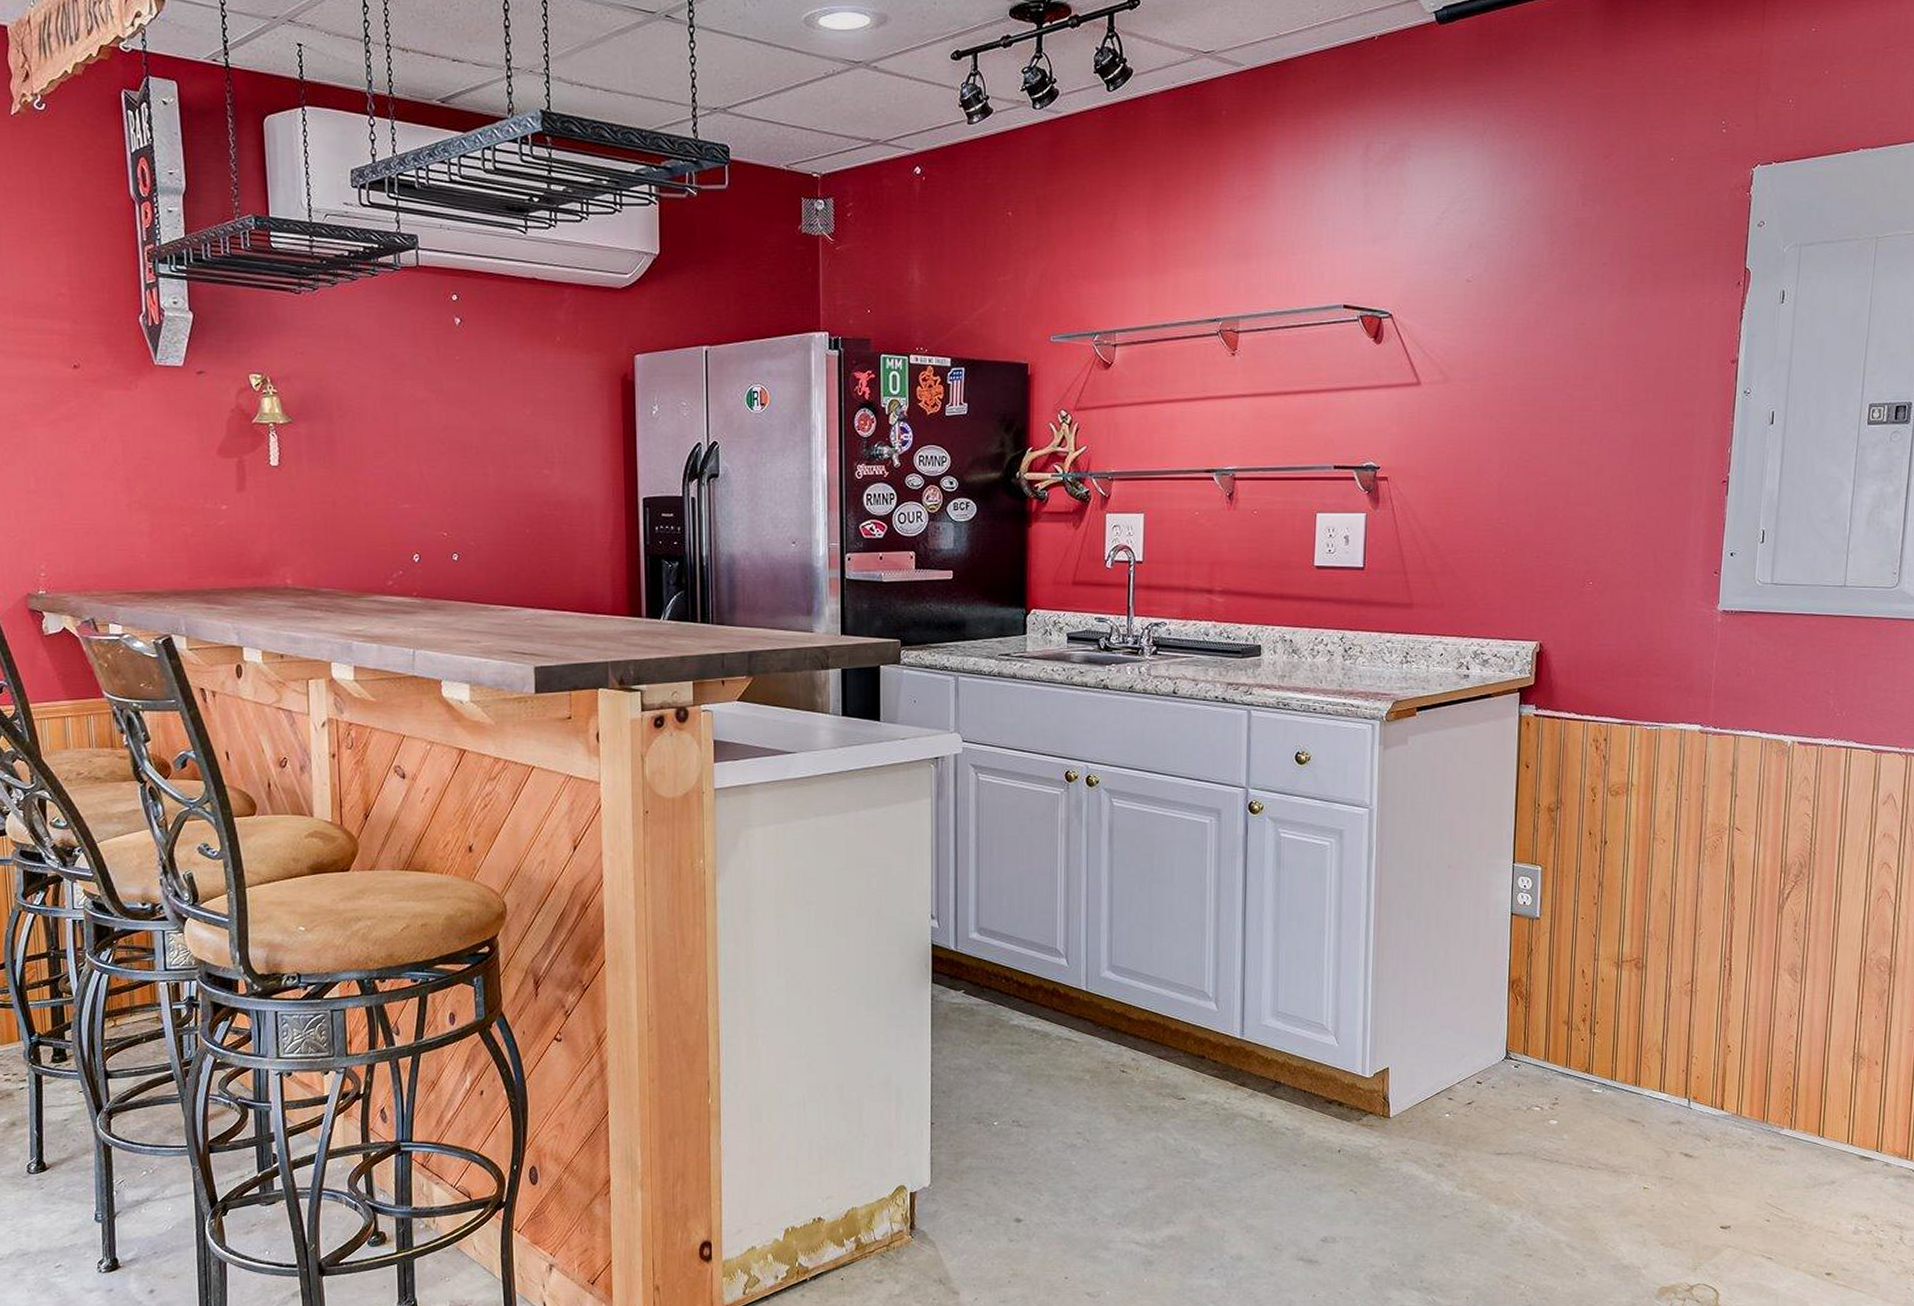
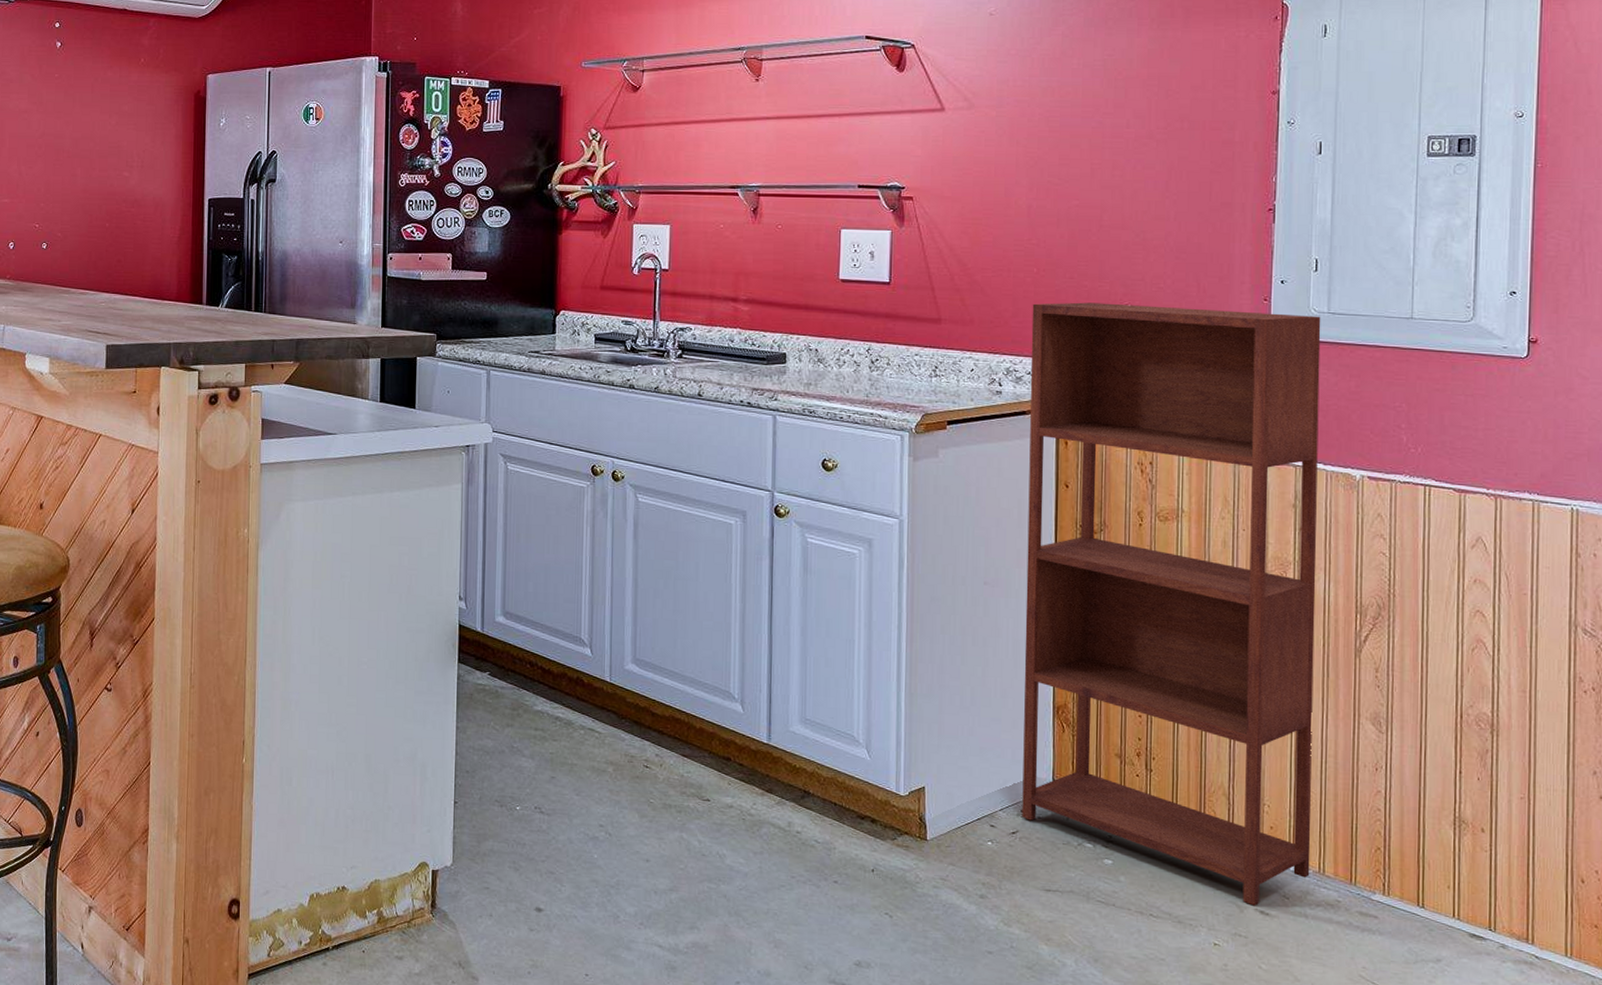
shelving unit: none [1477,581,1765,1150] -> present [1022,302,1321,906]

